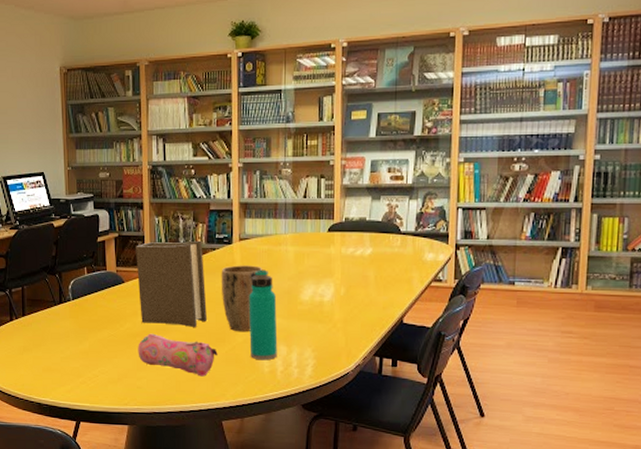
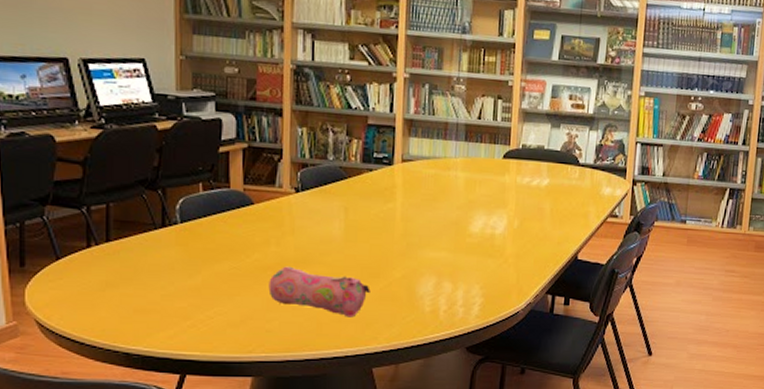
book: present [136,240,207,327] -> none [270,157,359,260]
plant pot: present [221,265,263,332] -> none [377,190,428,267]
water bottle: present [248,269,278,361] -> none [409,196,443,299]

